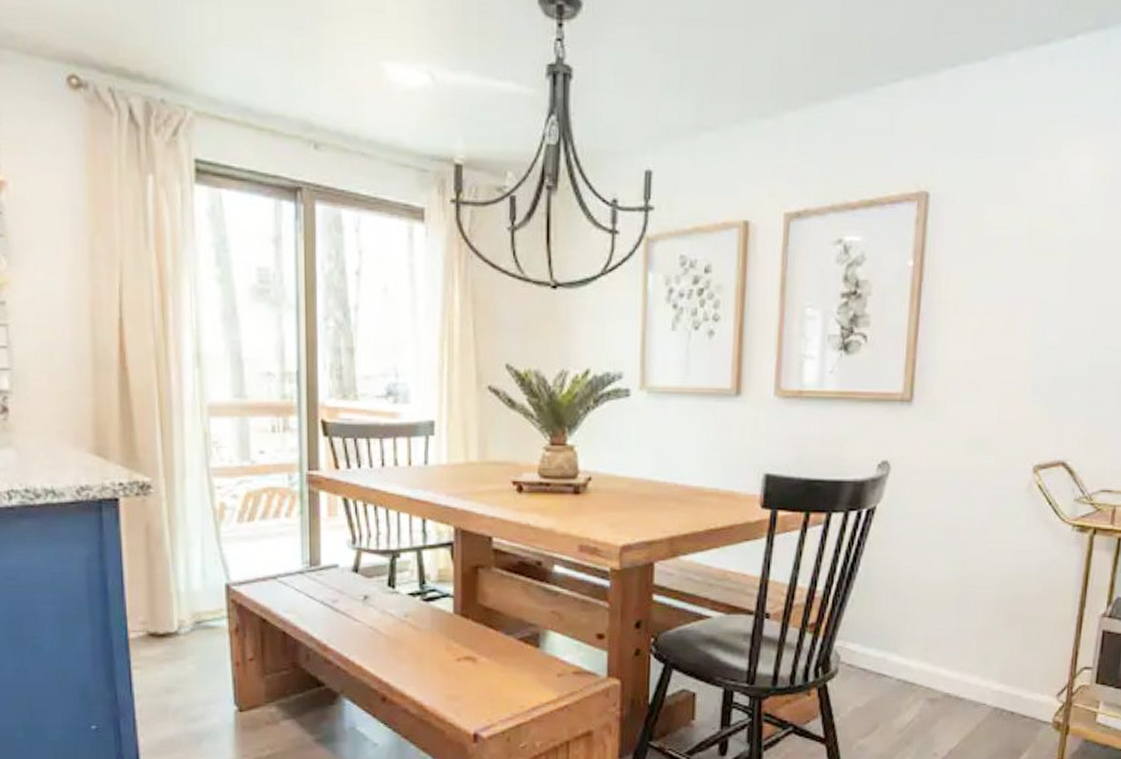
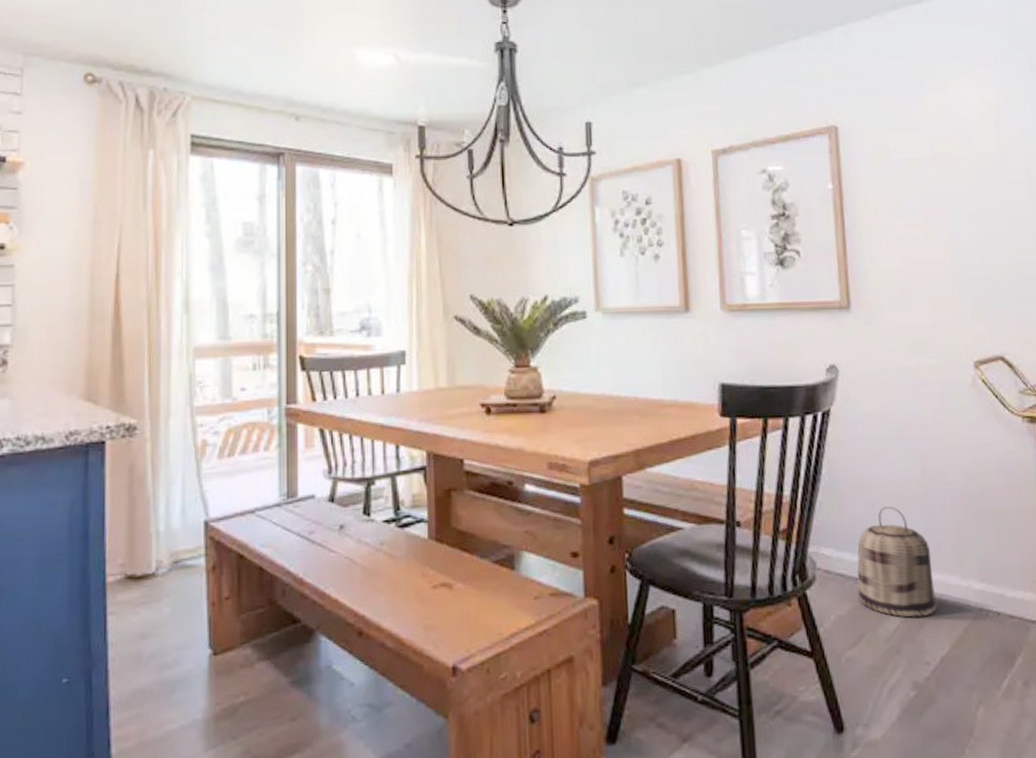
basket: none [877,607,956,712] -> present [857,506,938,618]

